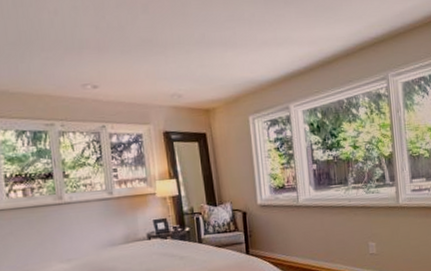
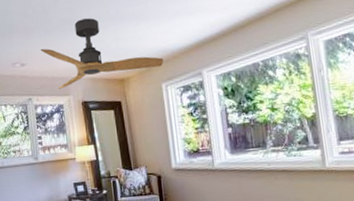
ceiling fan: none [115,40,251,117] -> present [40,18,164,89]

